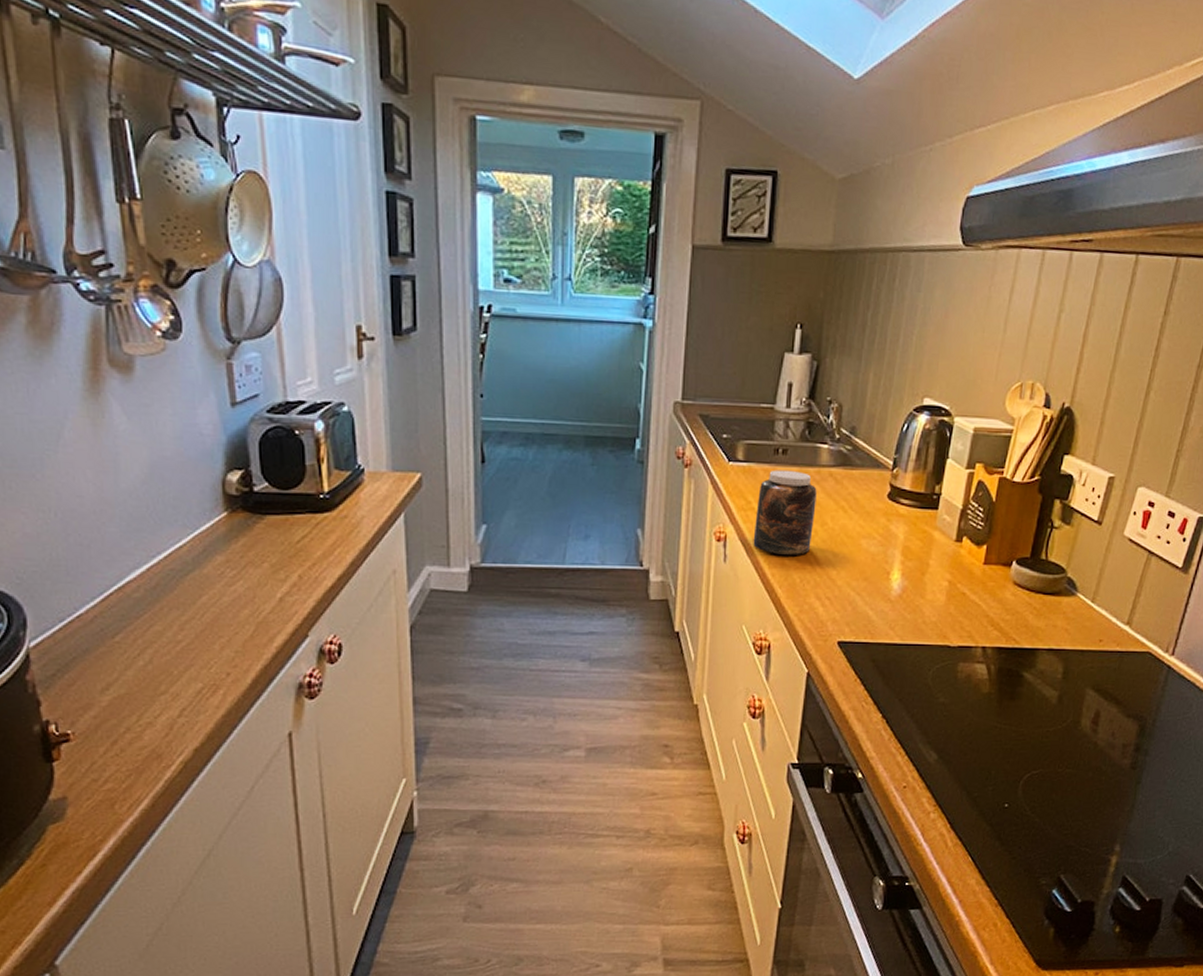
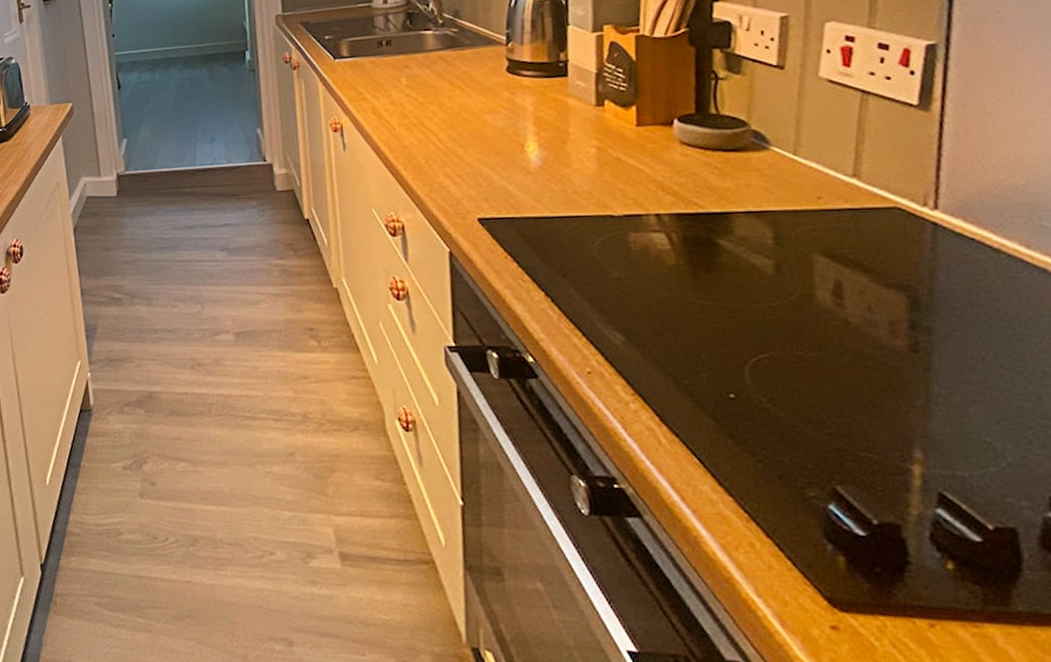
jar: present [753,470,817,555] -> none [368,58,431,139]

